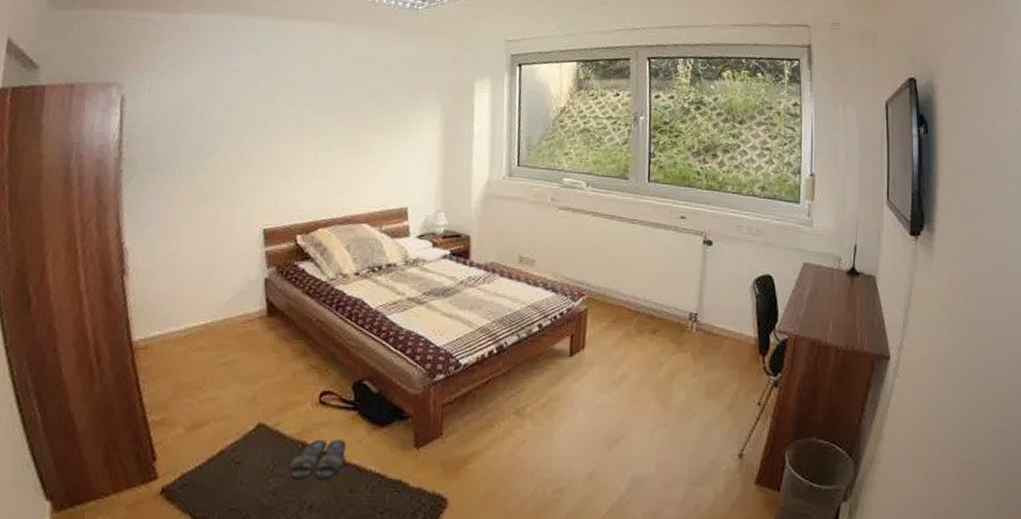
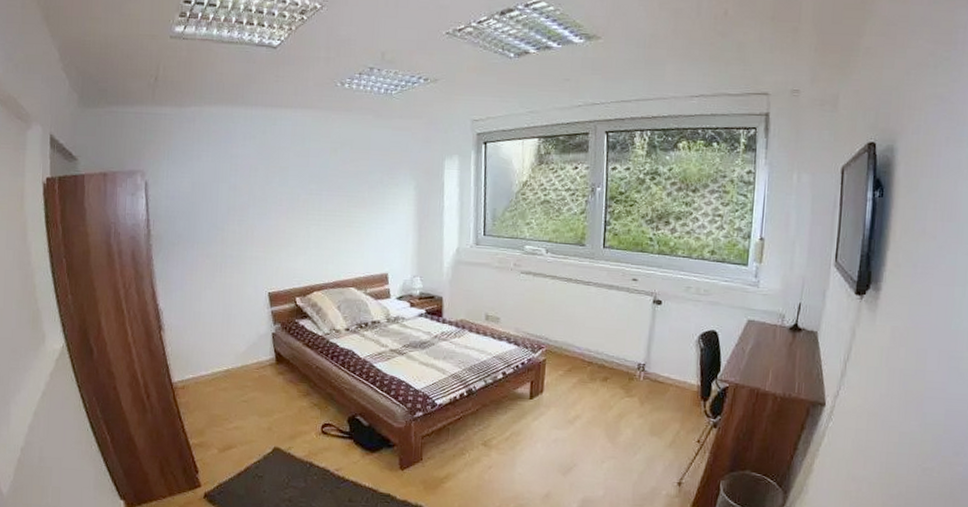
slippers: present [289,439,346,480] -> none [300,460,345,492]

